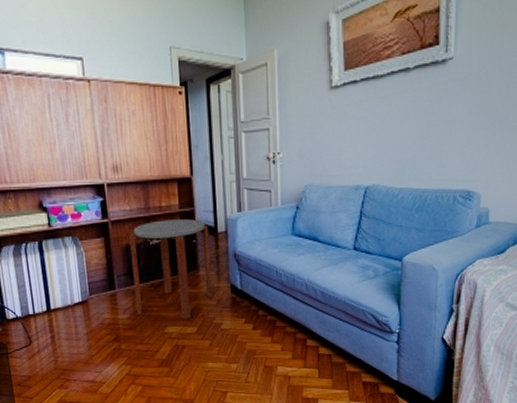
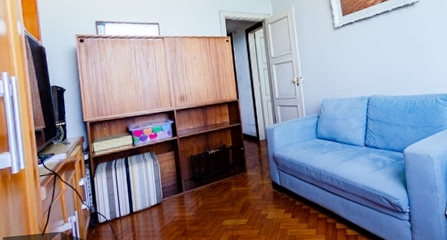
side table: present [129,219,213,320] -> none [193,132,259,214]

